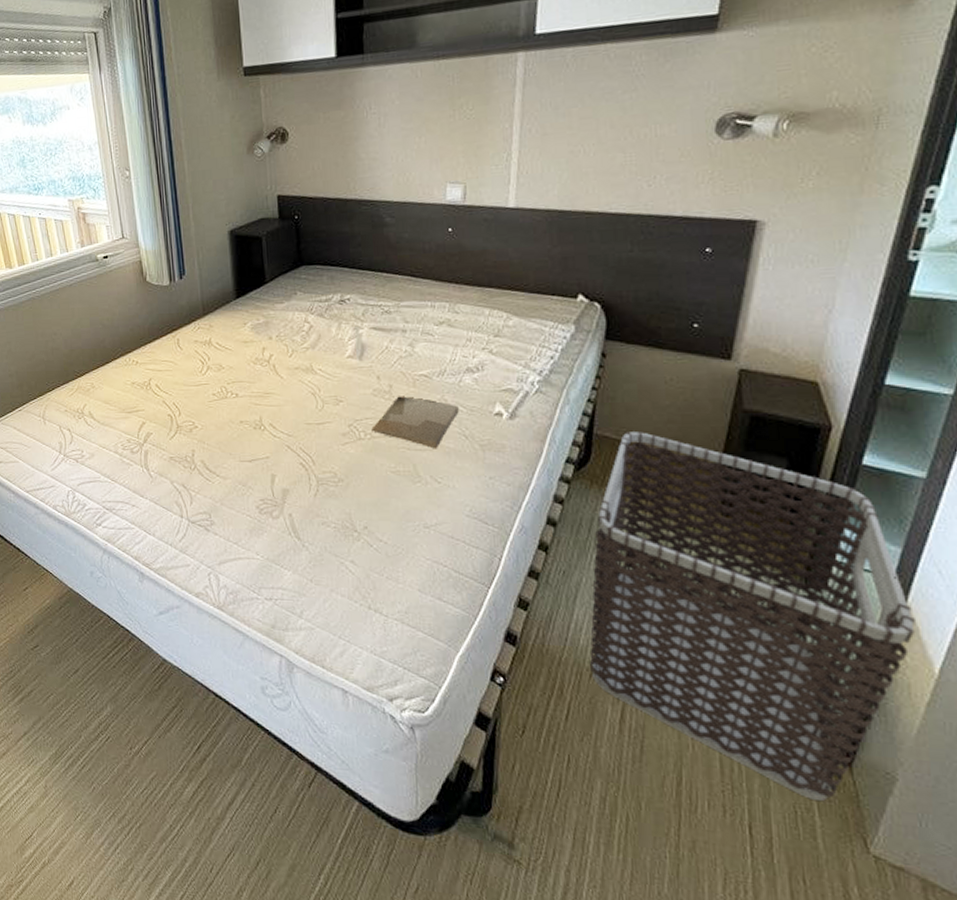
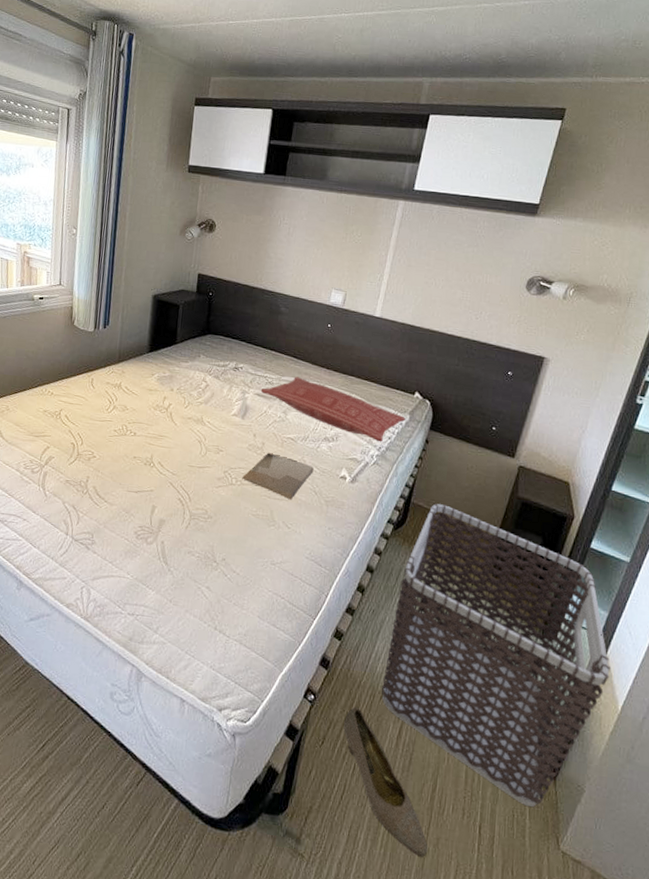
pillow: none [376,299,569,364] -> present [260,376,405,442]
shoe: none [547,688,682,864] -> present [343,706,428,857]

